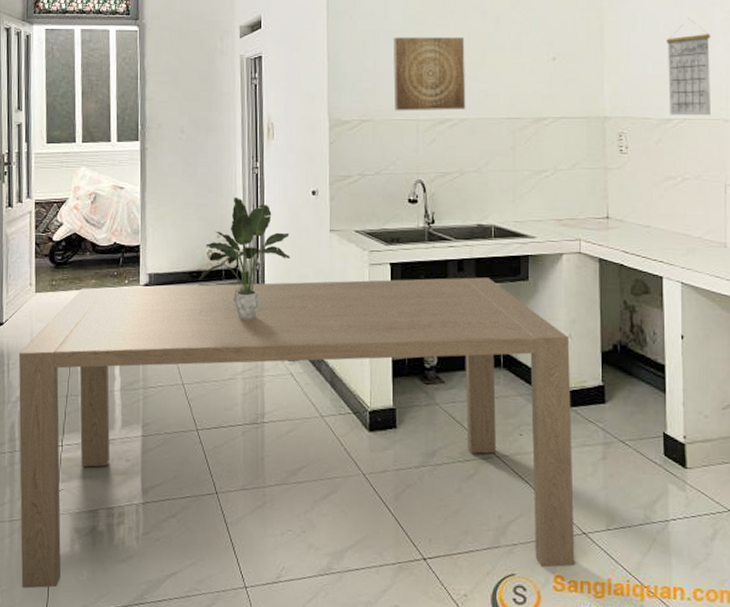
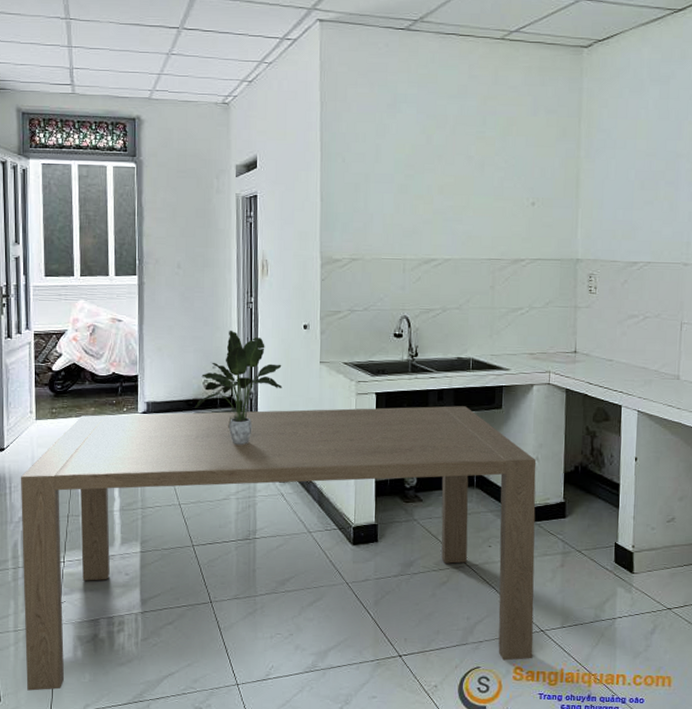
wall art: present [393,37,466,111] -> none [383,180,451,251]
calendar: present [665,18,711,116] -> none [635,168,677,260]

